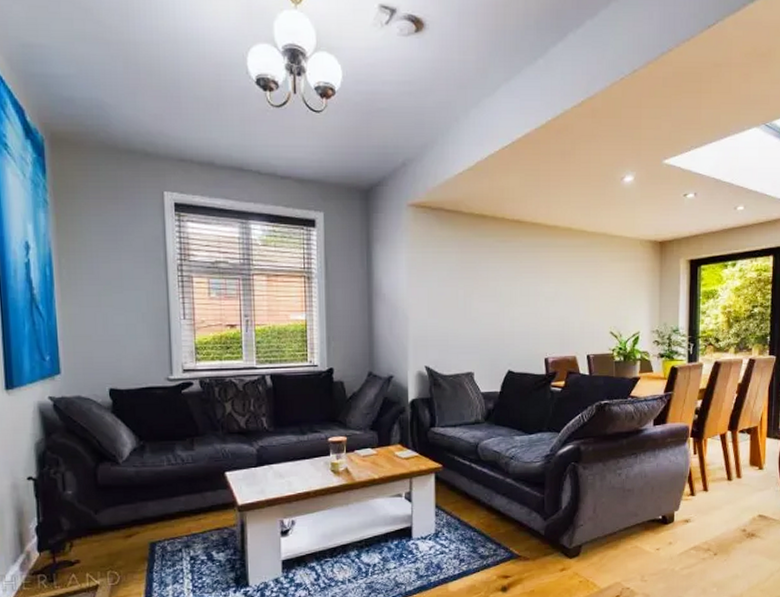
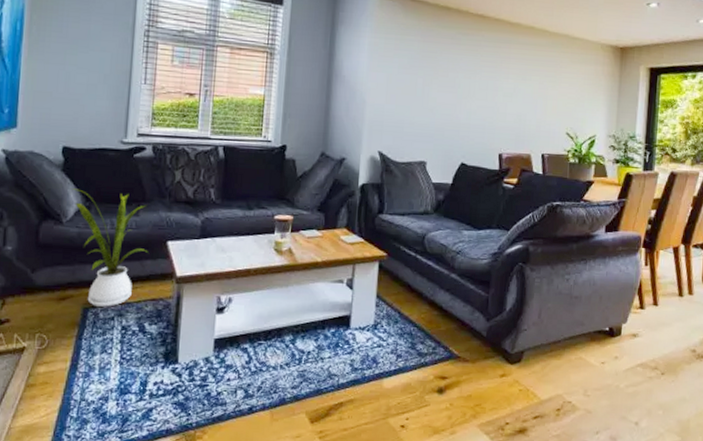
house plant: none [123,429,208,540] -> present [70,188,148,307]

